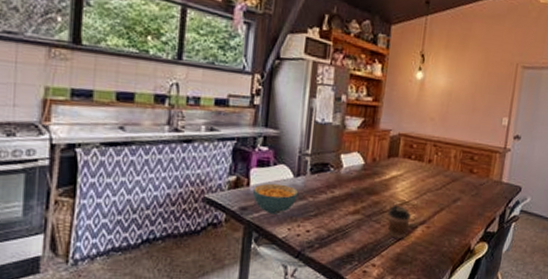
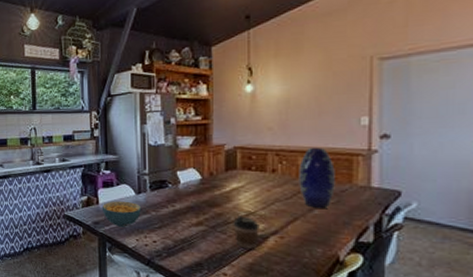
vase: none [448,142,478,200] -> present [299,148,335,208]

